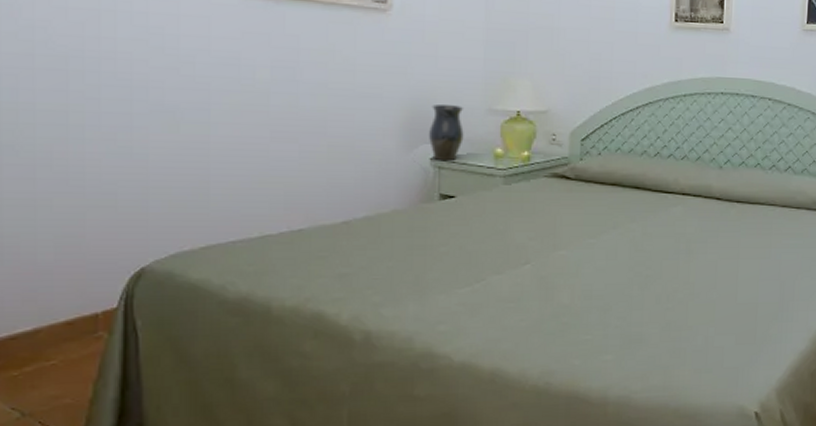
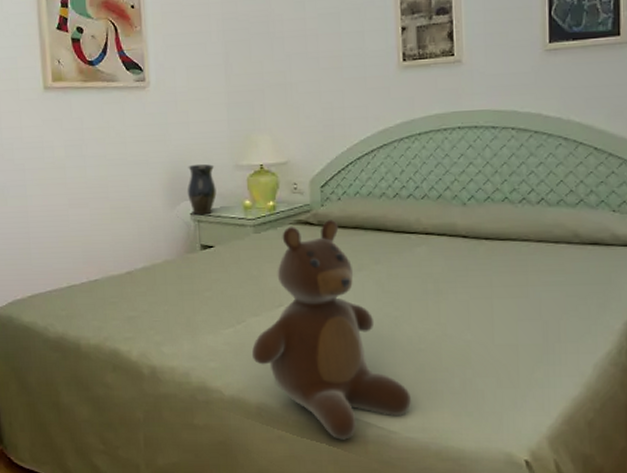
teddy bear: none [489,175,656,403] -> present [251,220,412,440]

